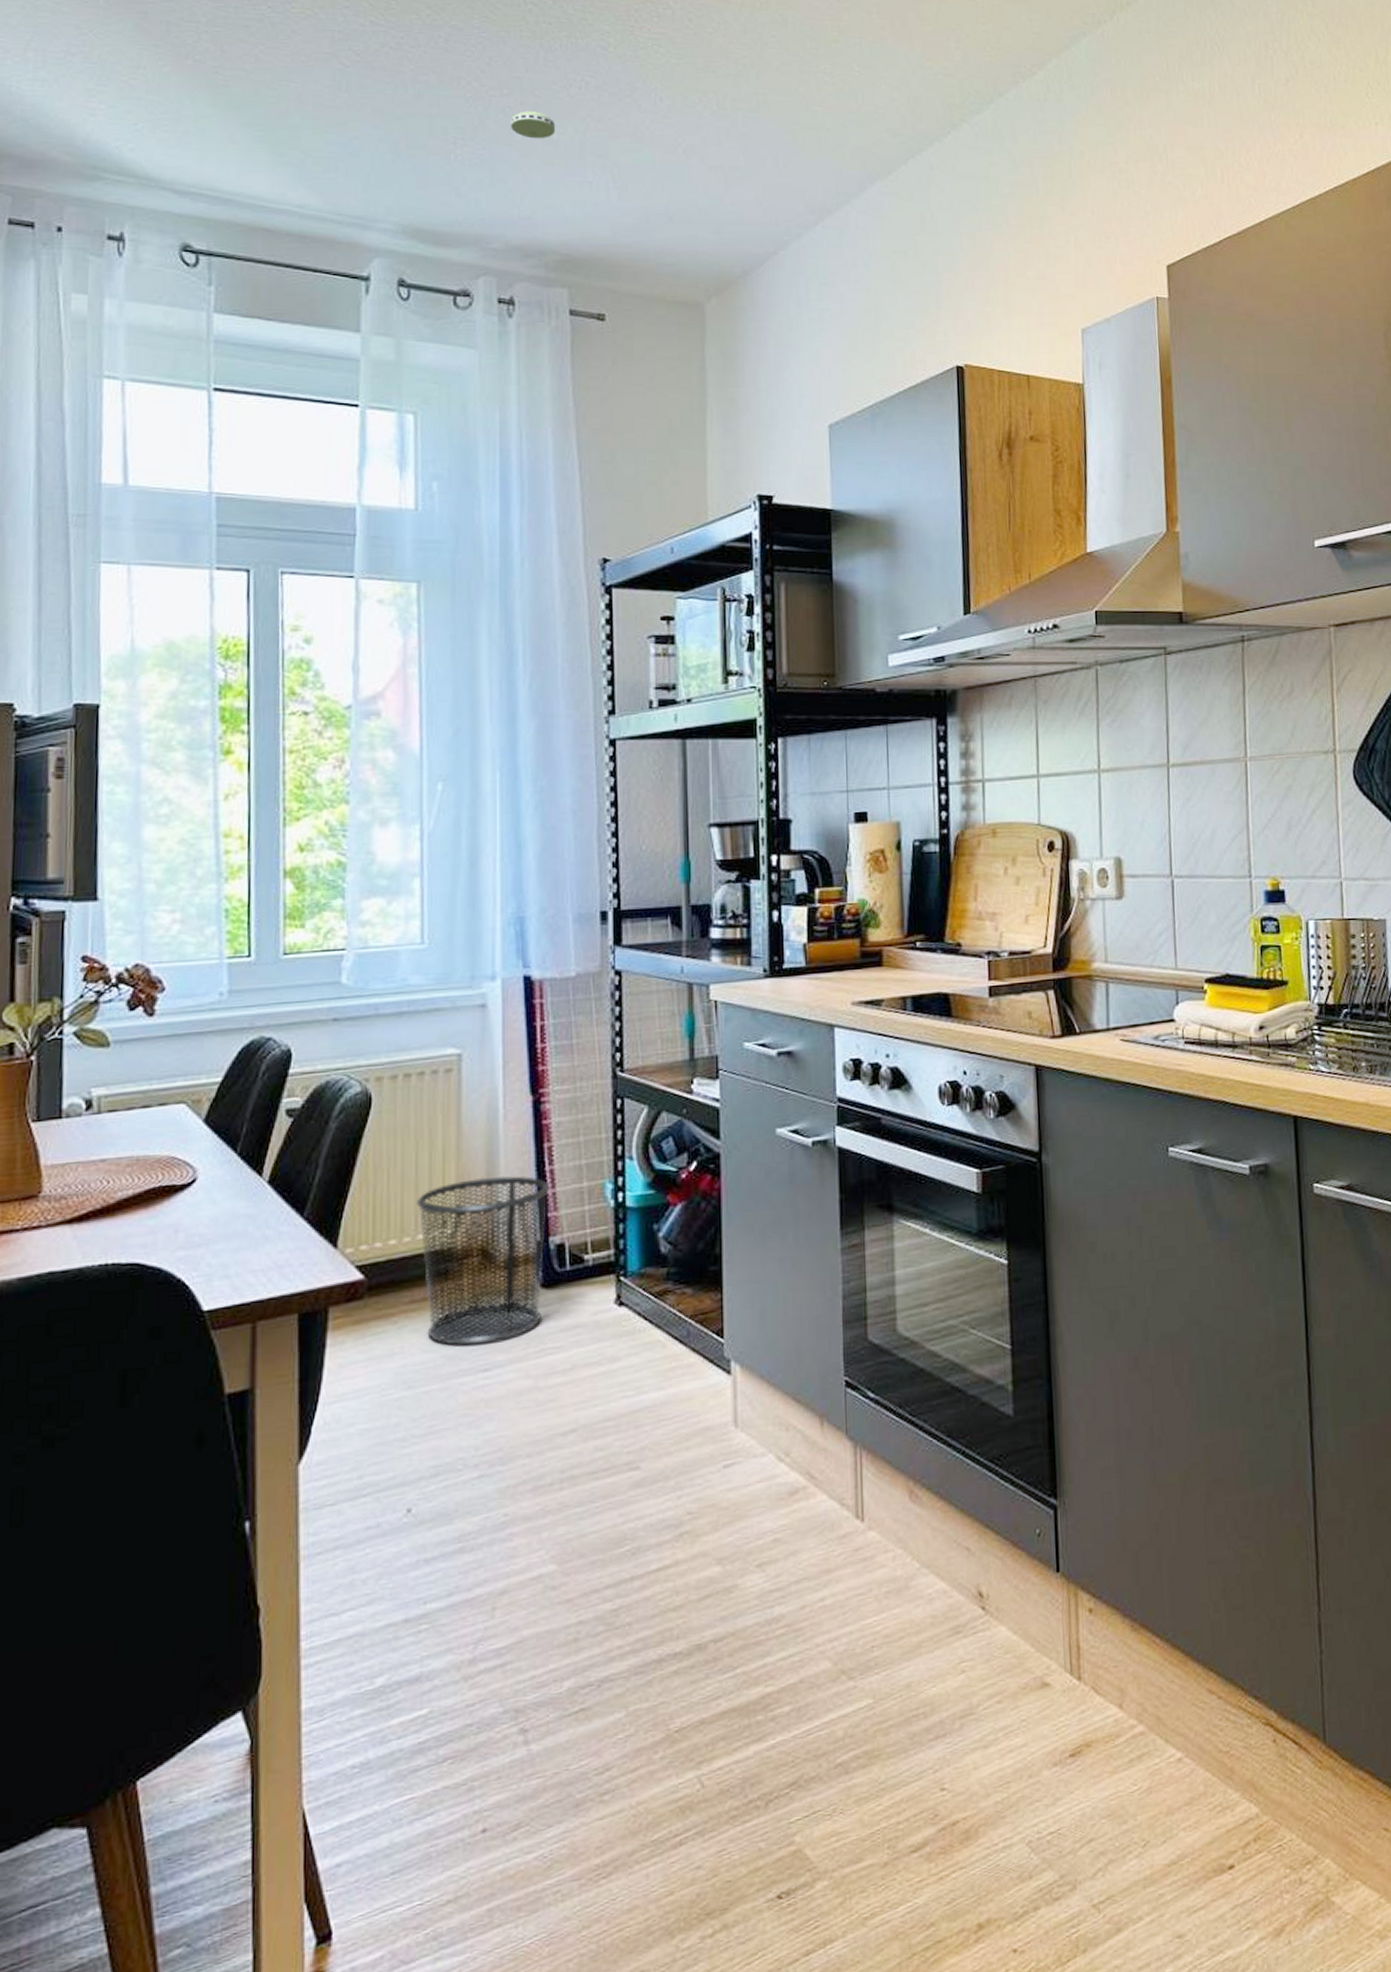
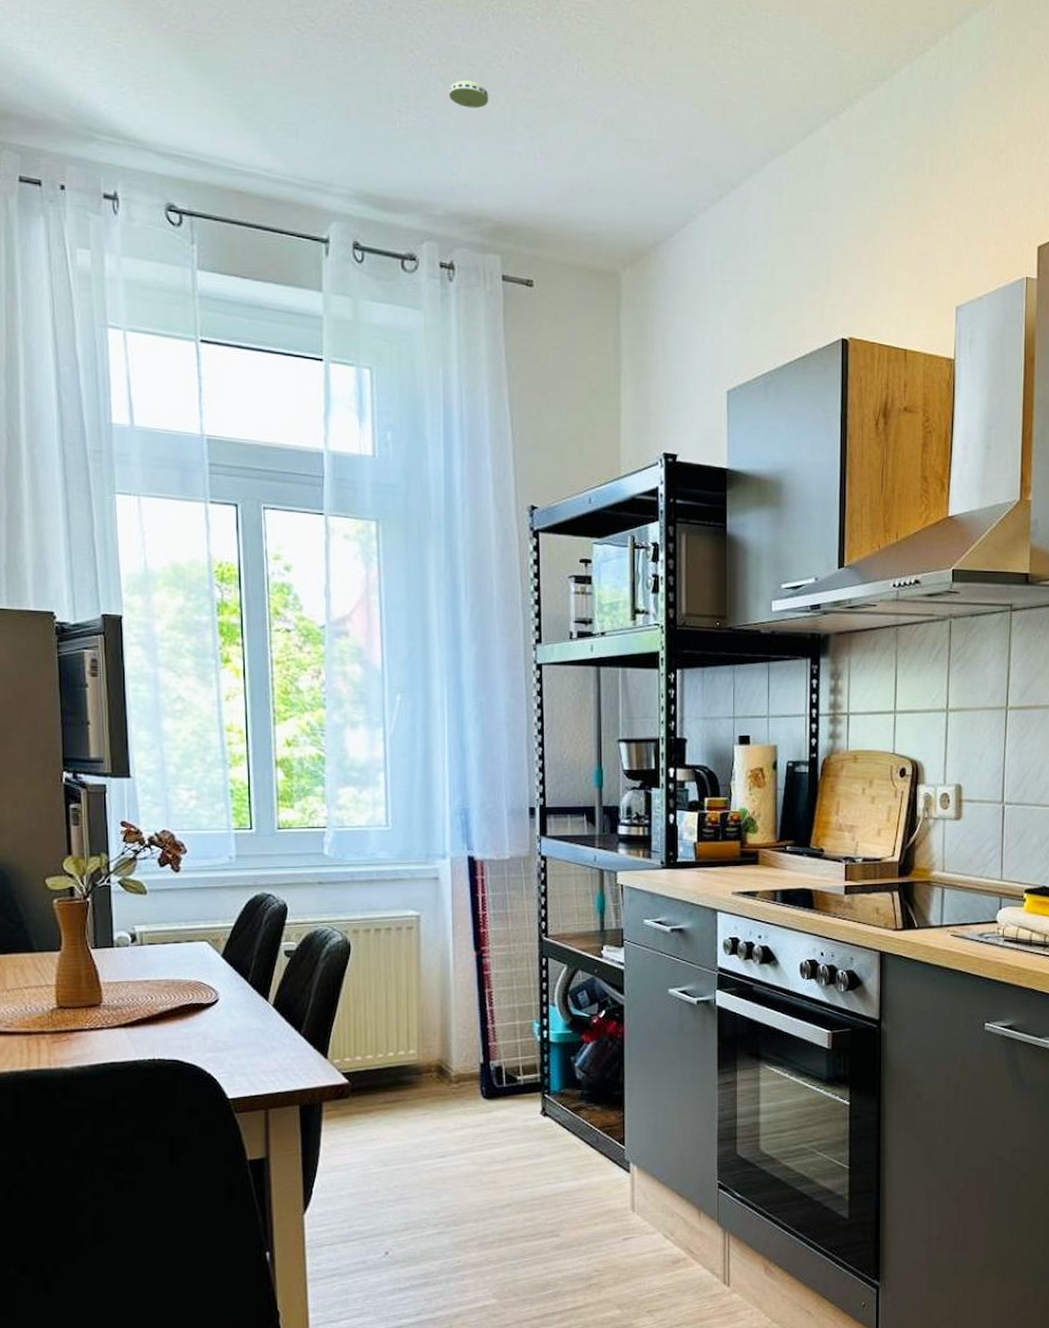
waste bin: present [416,1175,550,1345] -> none [387,1012,490,1137]

